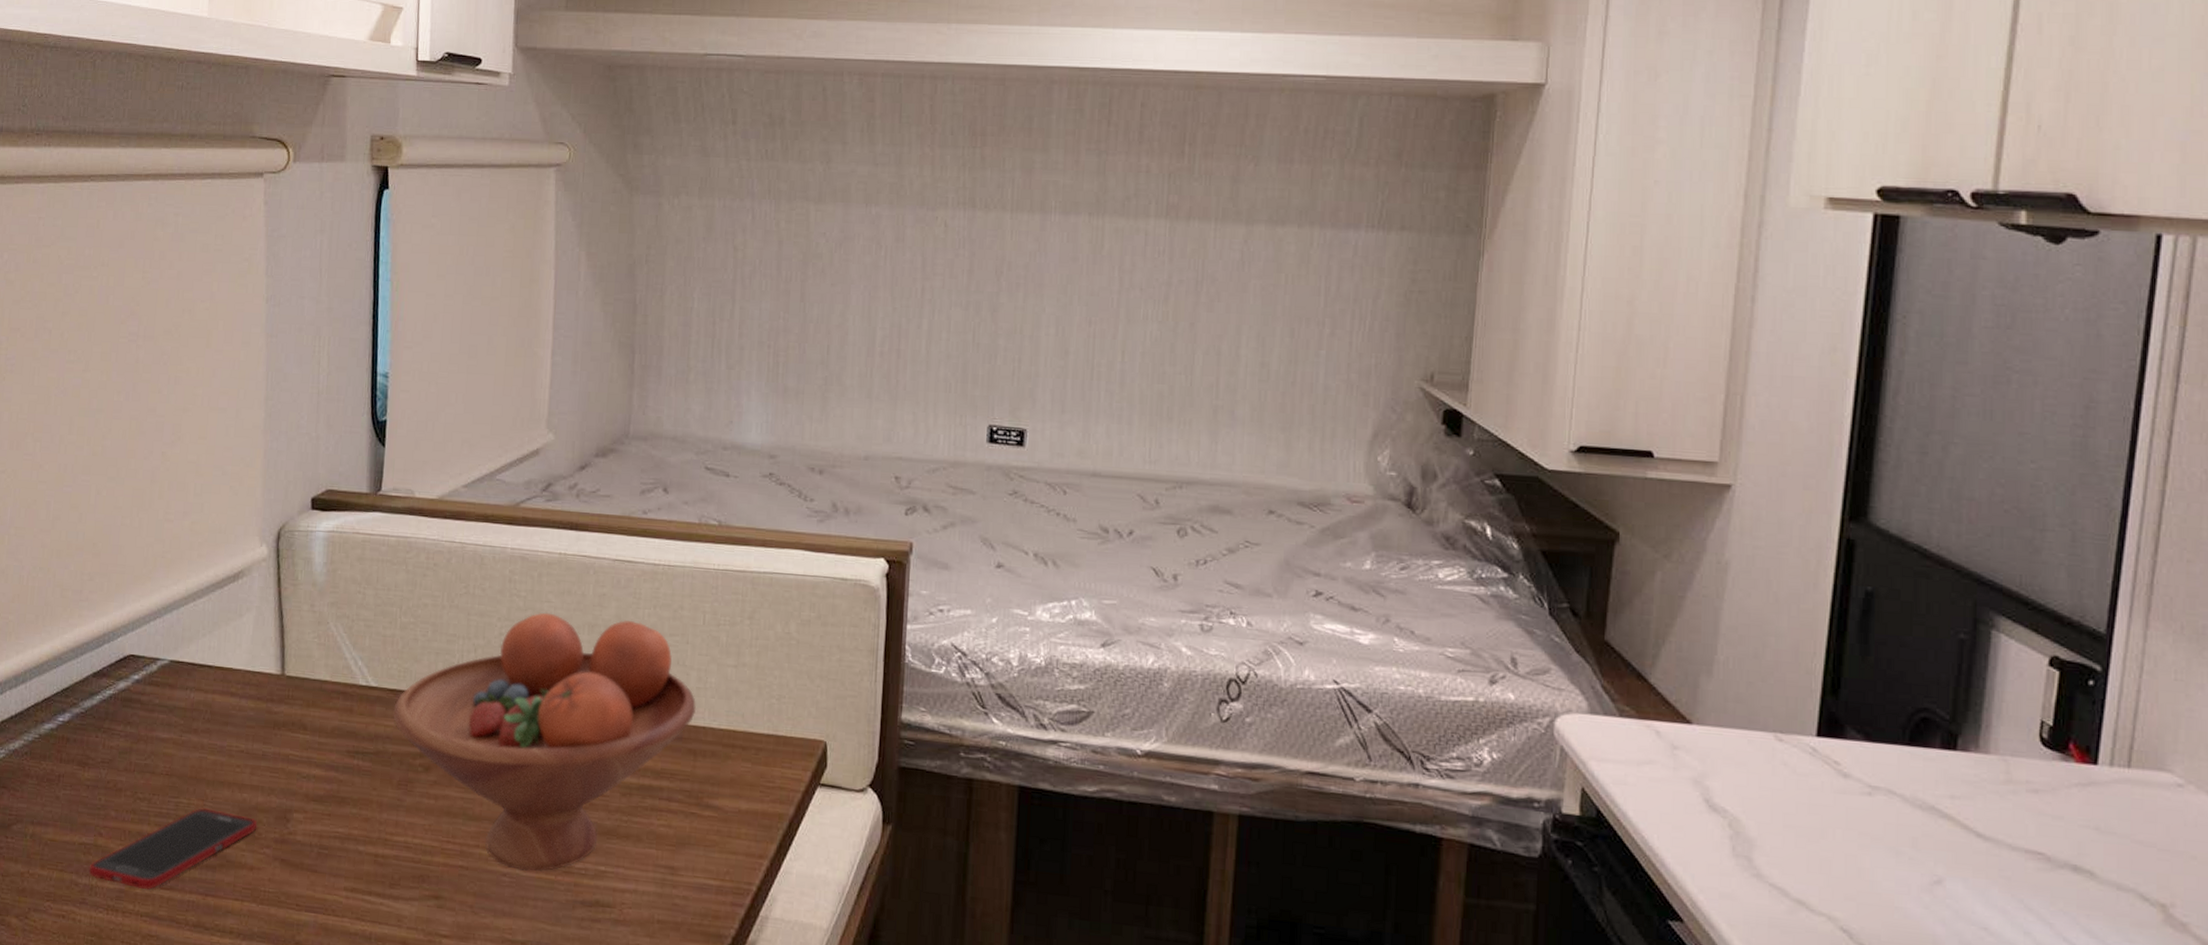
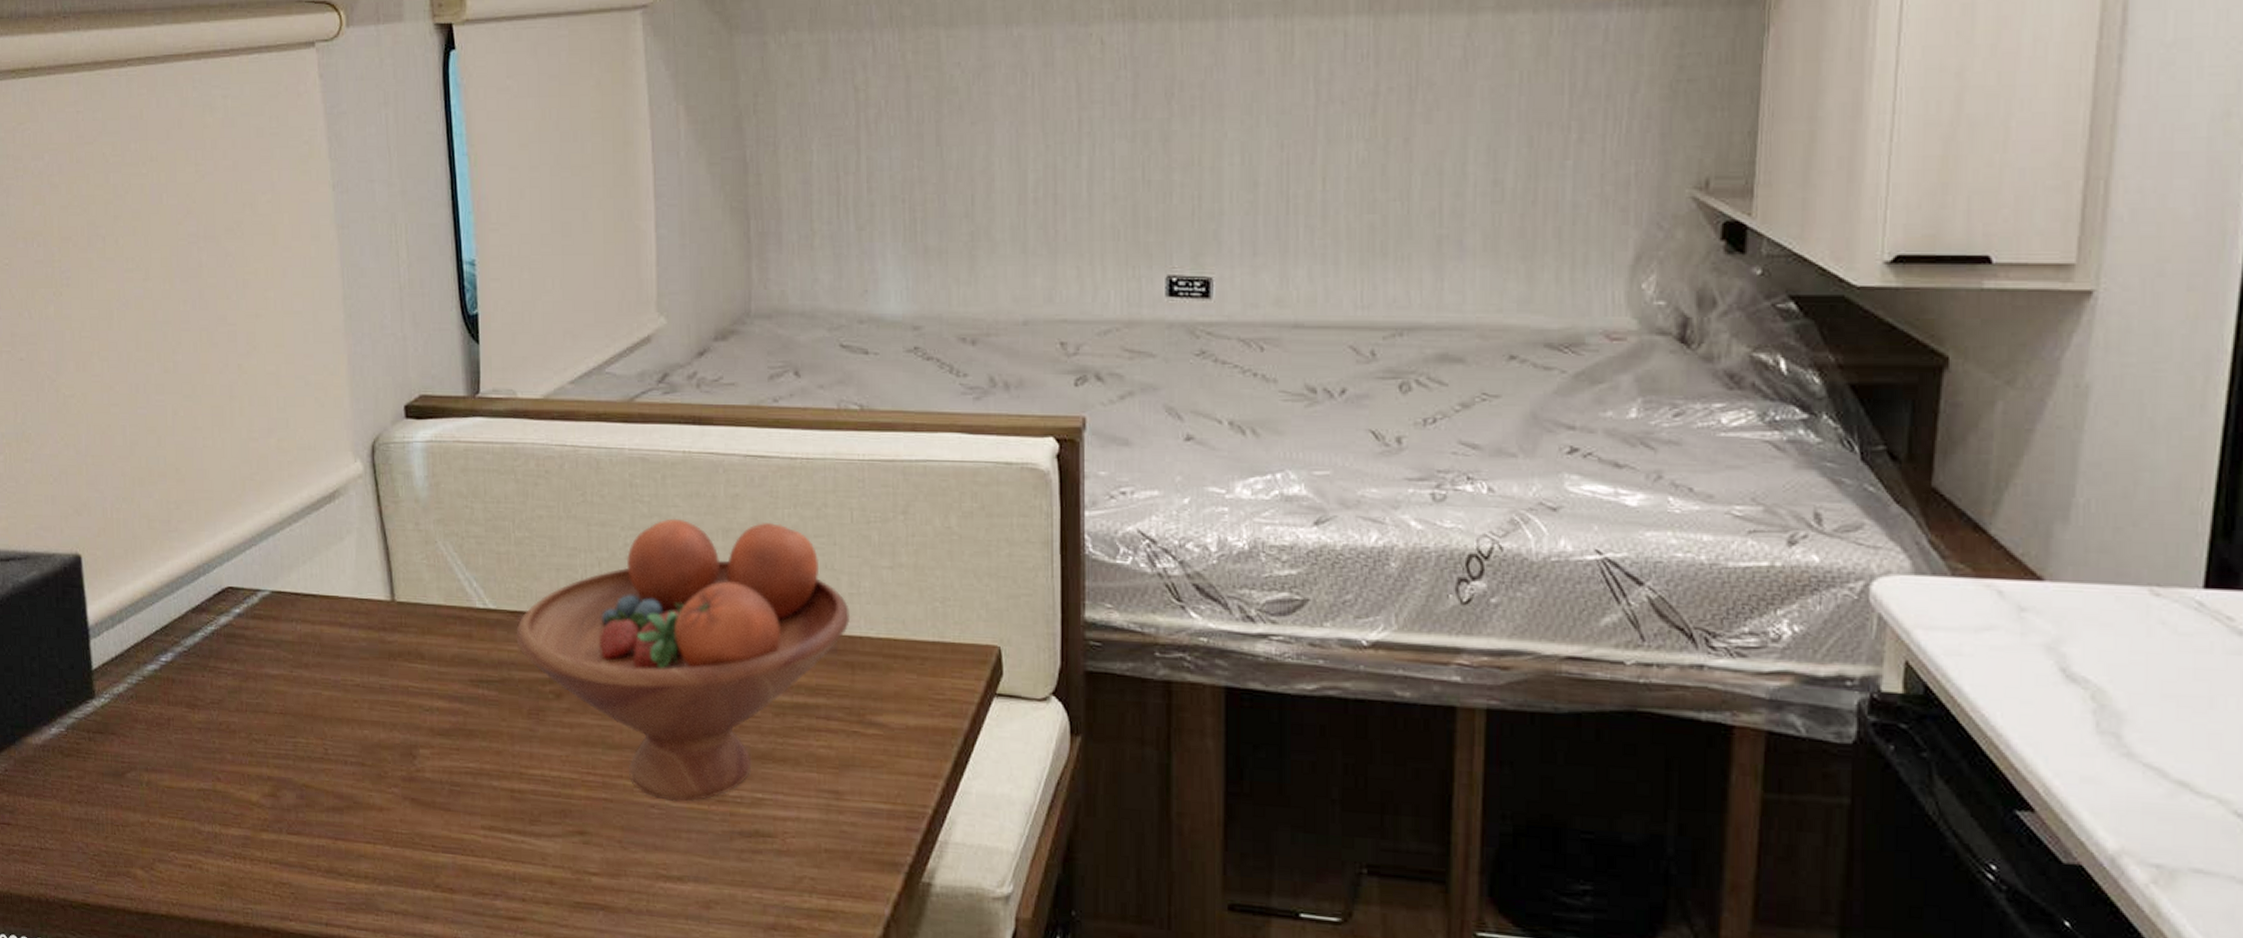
cell phone: present [88,808,258,890] -> none [210,747,382,835]

